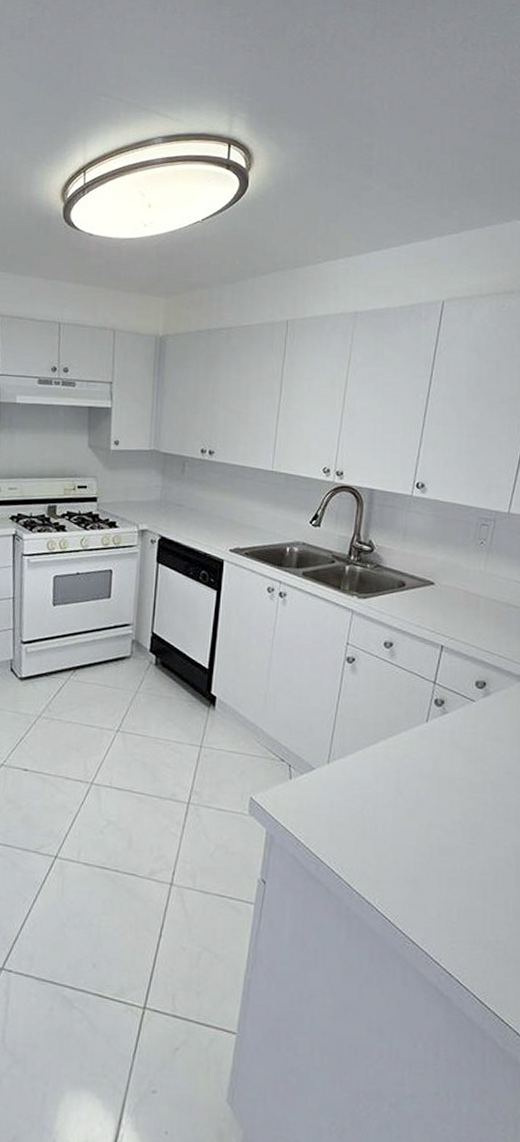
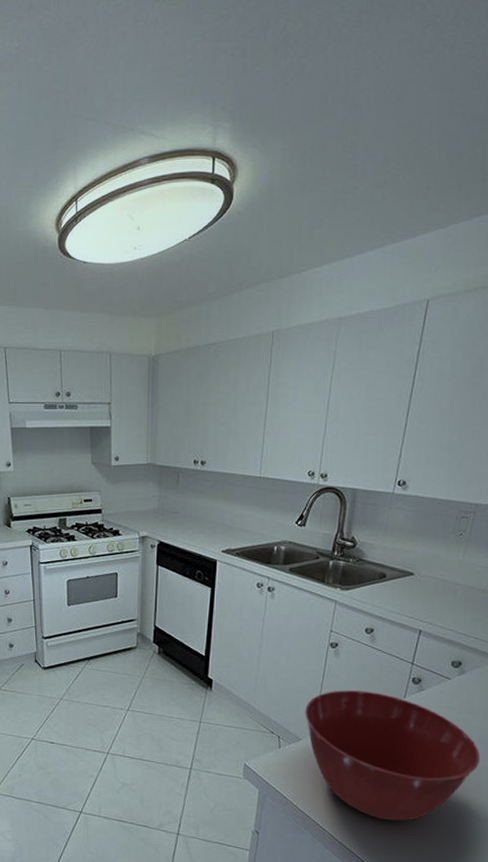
mixing bowl: none [319,711,509,867] -> present [305,690,481,822]

